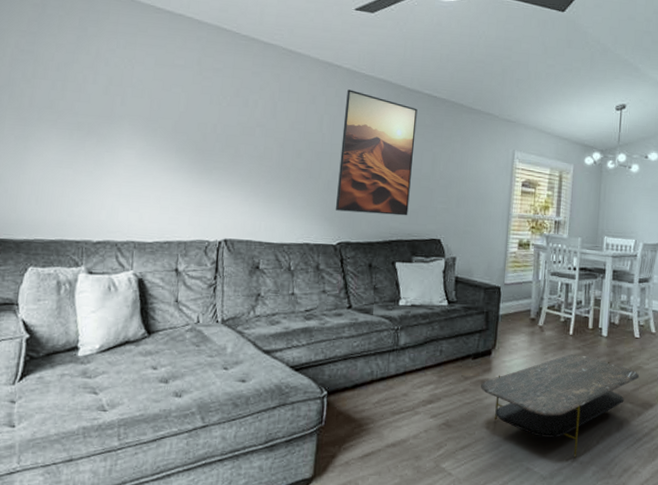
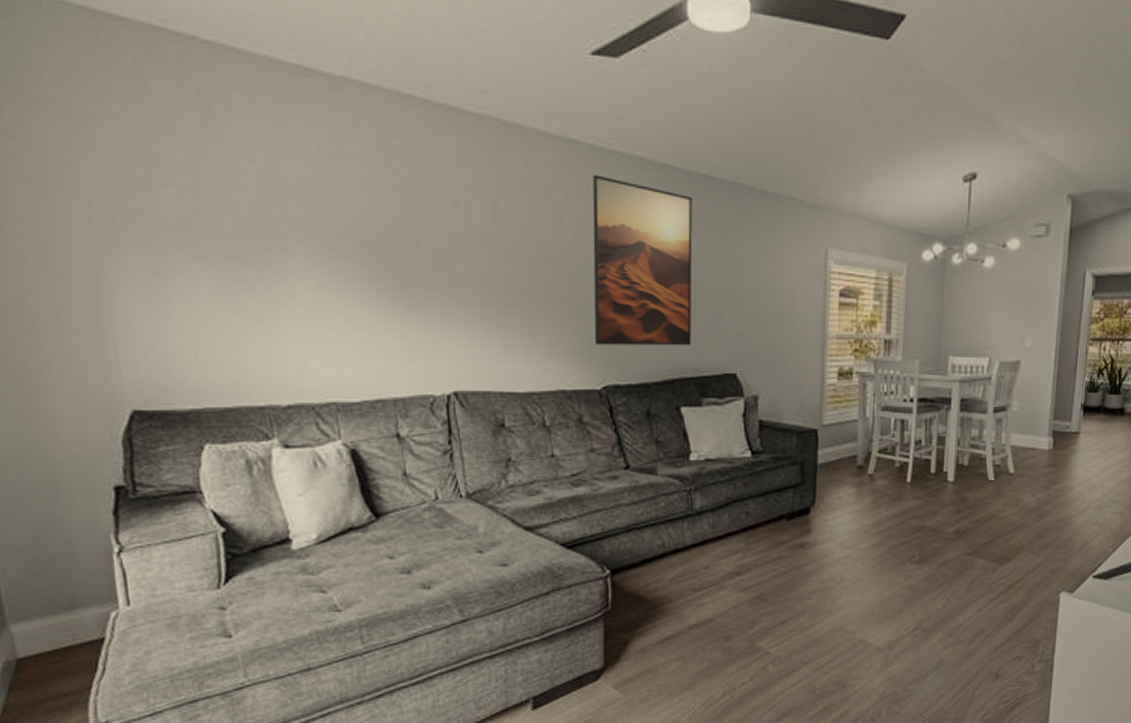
coffee table: present [480,354,640,457] -> none [798,506,995,624]

